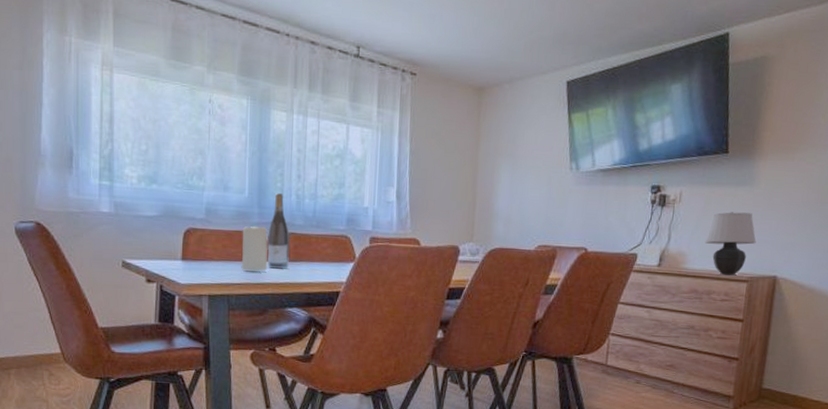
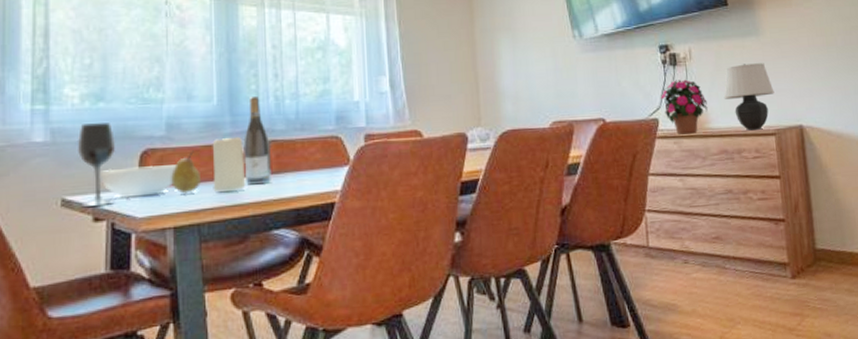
wine glass: none [134,201,165,271] -> present [77,123,116,208]
bowl: none [151,241,213,268] -> present [99,165,177,198]
fruit: none [208,234,233,269] -> present [171,150,202,194]
potted flower: none [644,220,688,272] -> present [661,79,708,135]

